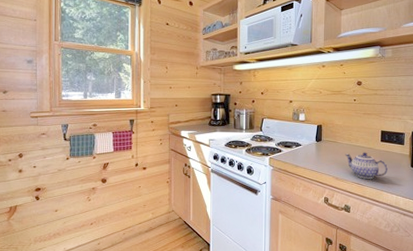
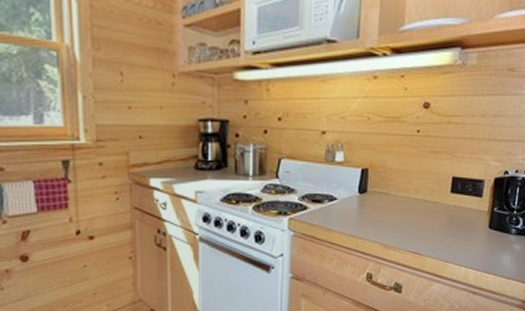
teapot: present [345,152,388,179] -> none [399,207,458,246]

